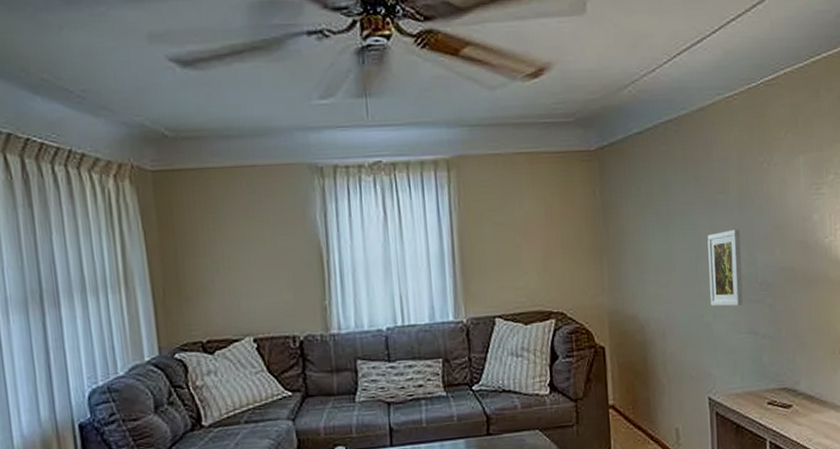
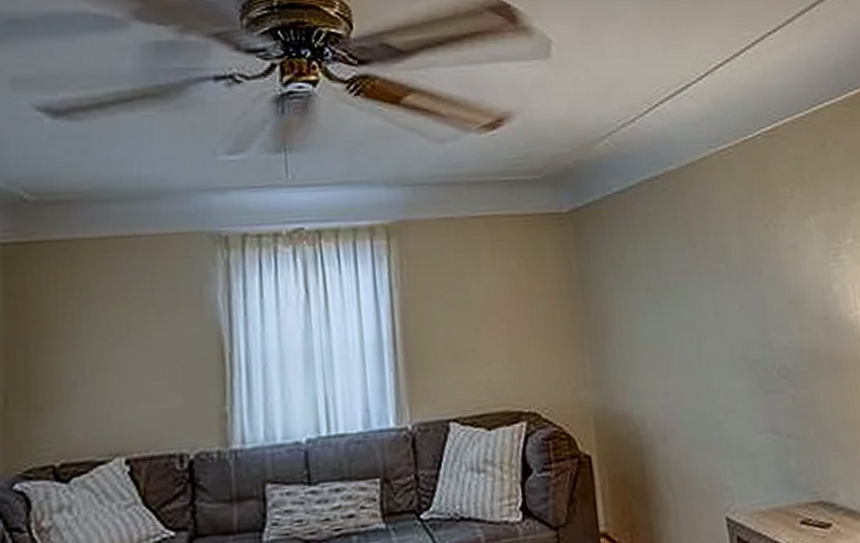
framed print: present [707,228,743,307] -> none [709,303,760,400]

